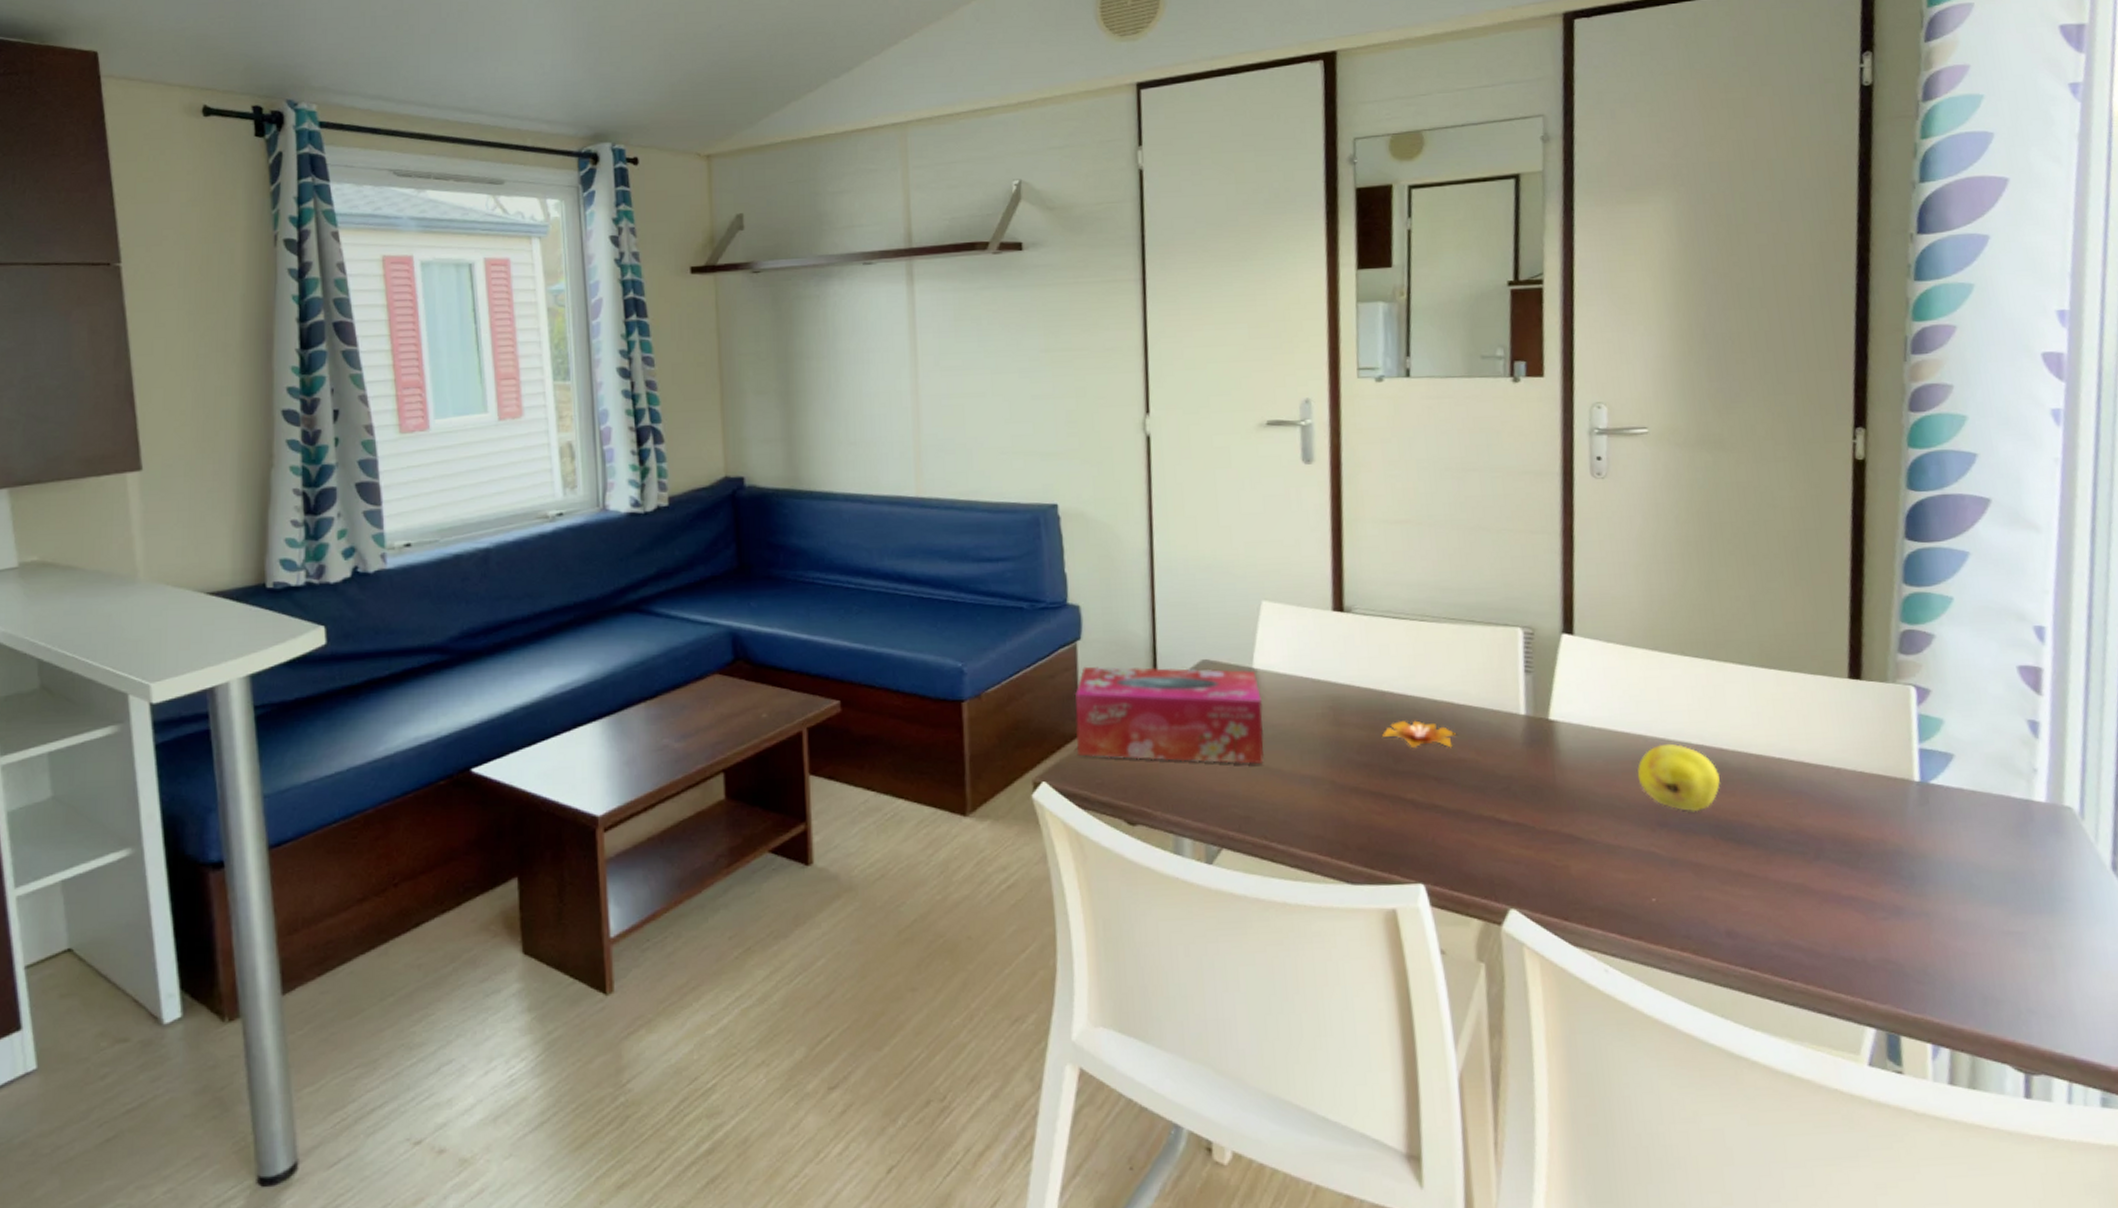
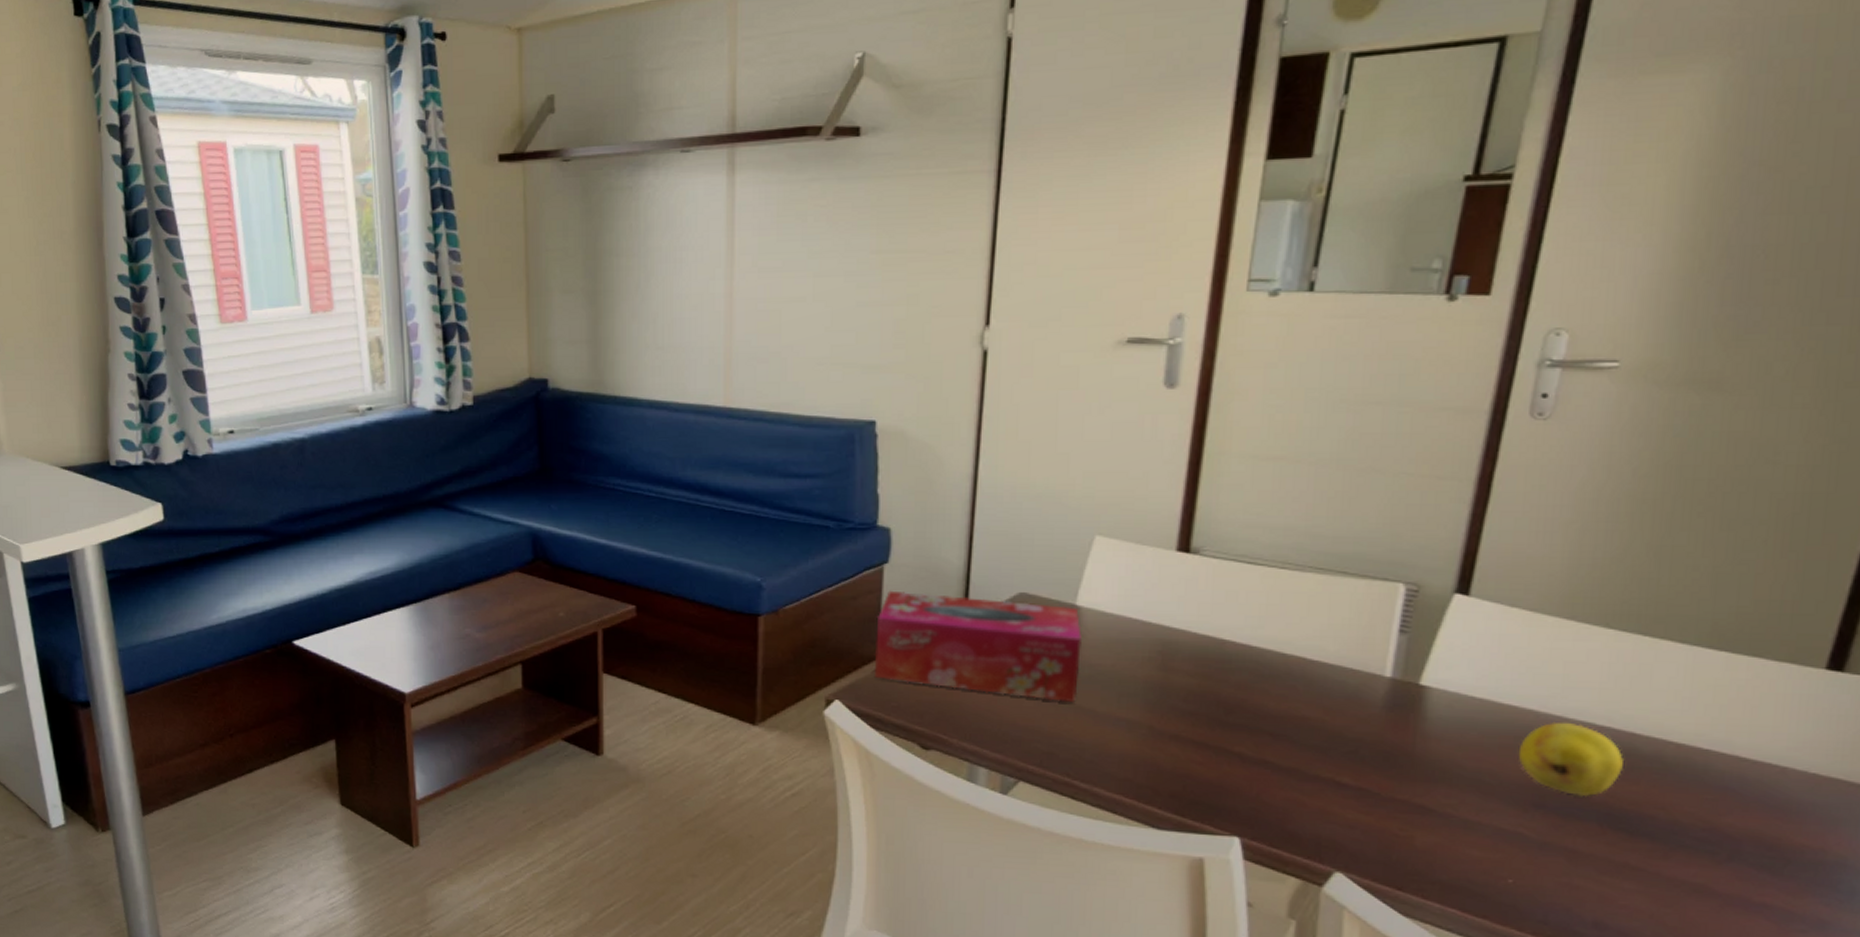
flower: present [1382,720,1457,749] -> none [1216,672,1304,705]

